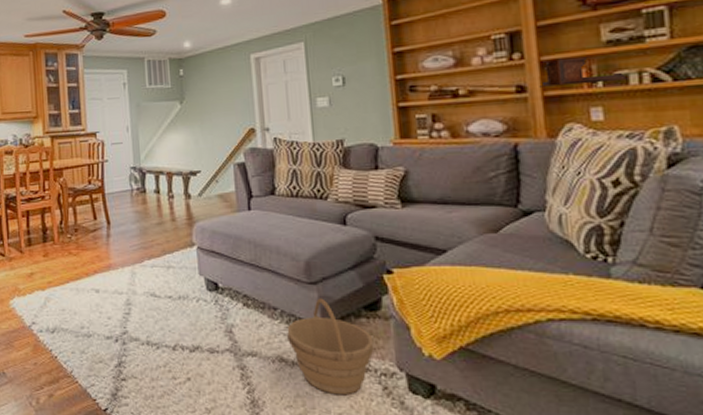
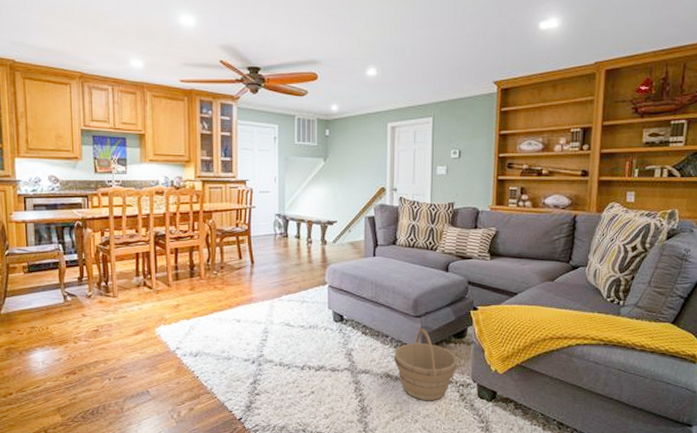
decorative box: present [539,56,630,87] -> none [597,152,655,174]

